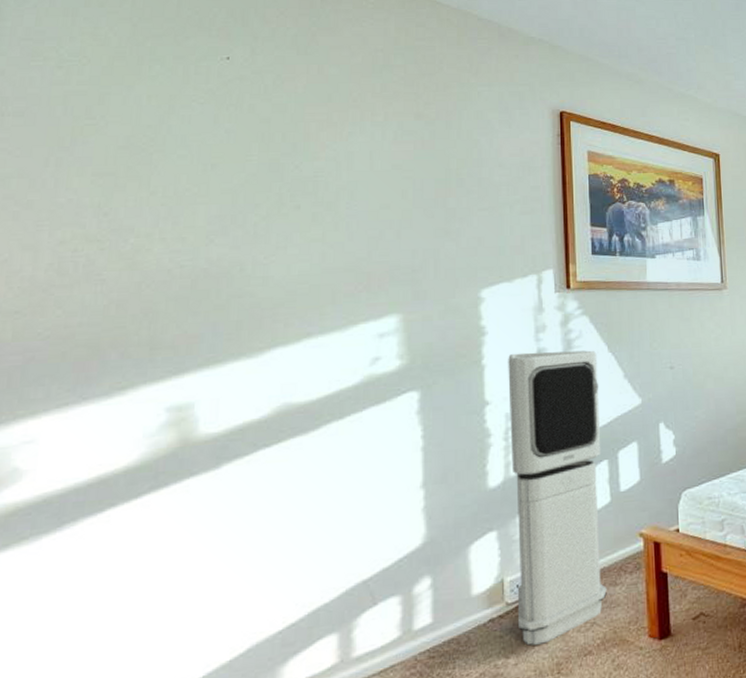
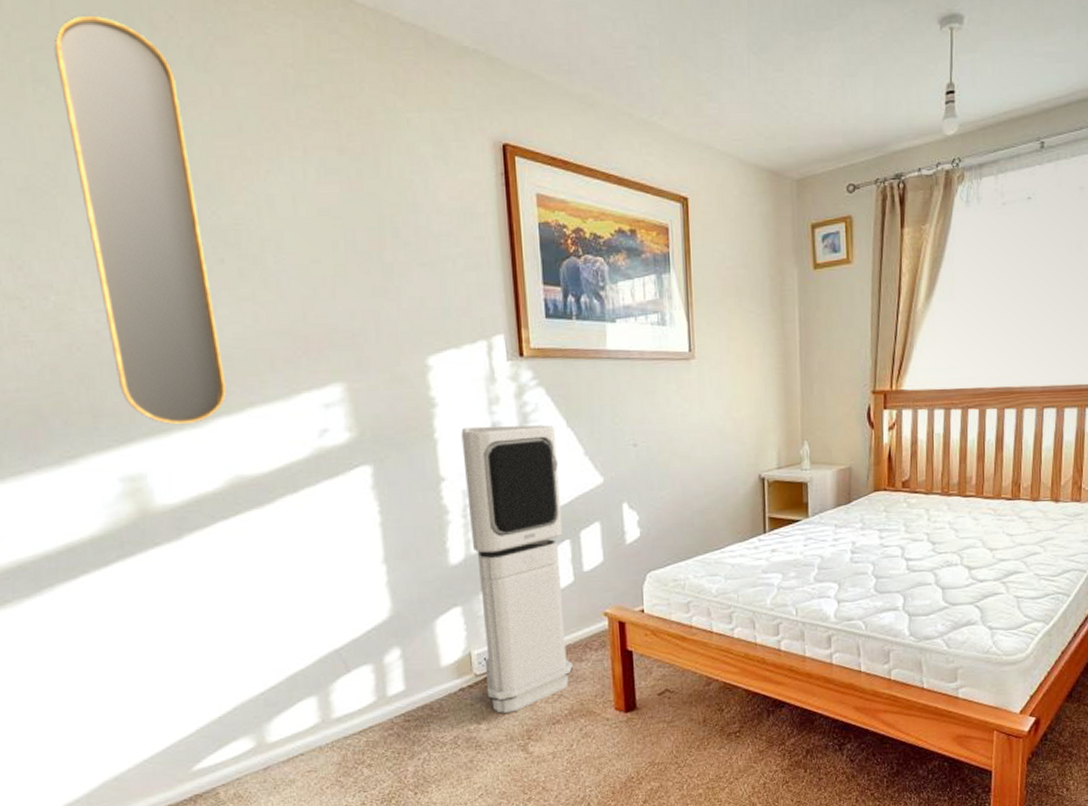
home mirror: none [173,11,287,356] -> present [54,15,227,425]

